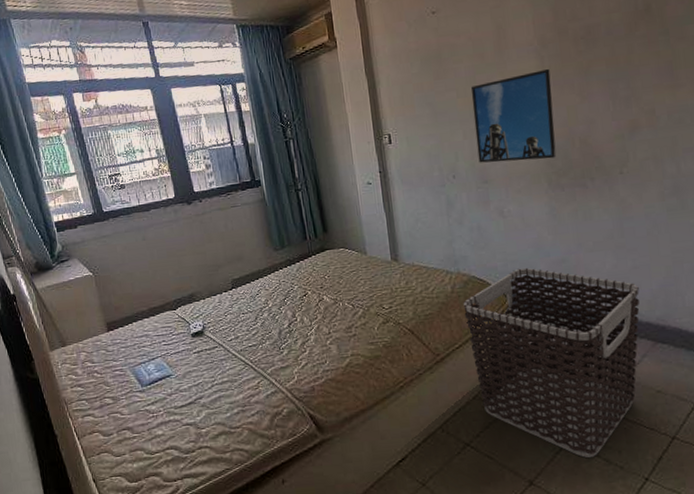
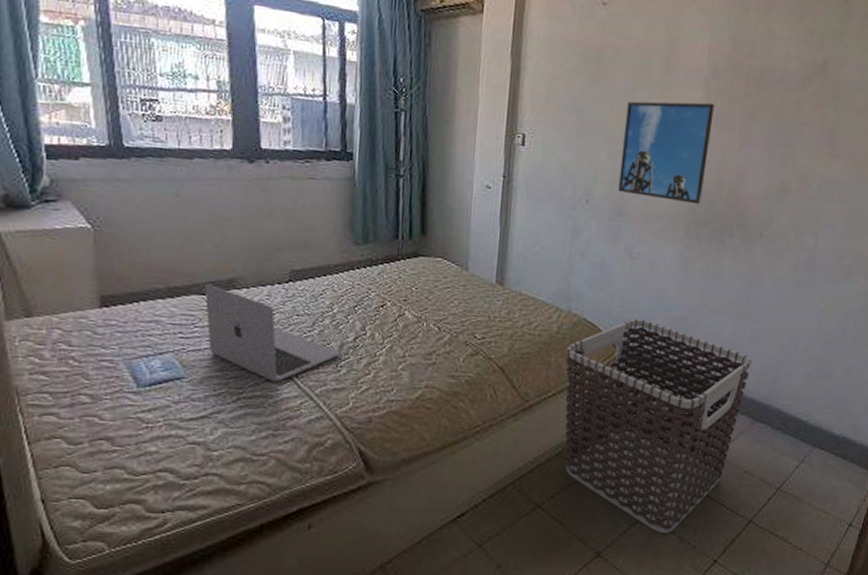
laptop: none [174,300,281,369] -> present [204,283,341,382]

